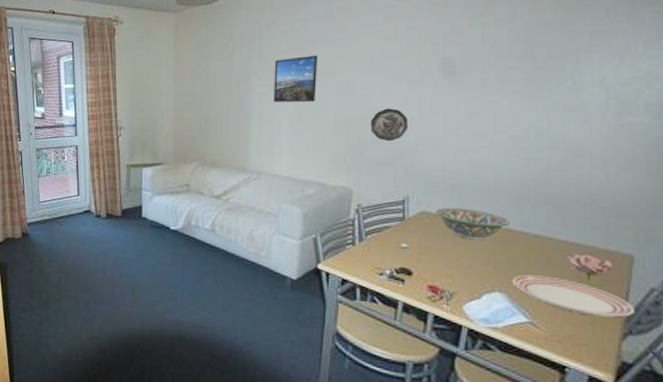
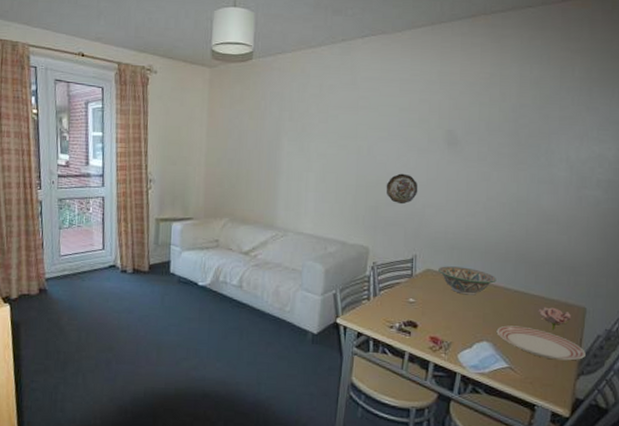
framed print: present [274,55,319,103] -> none [301,119,343,164]

